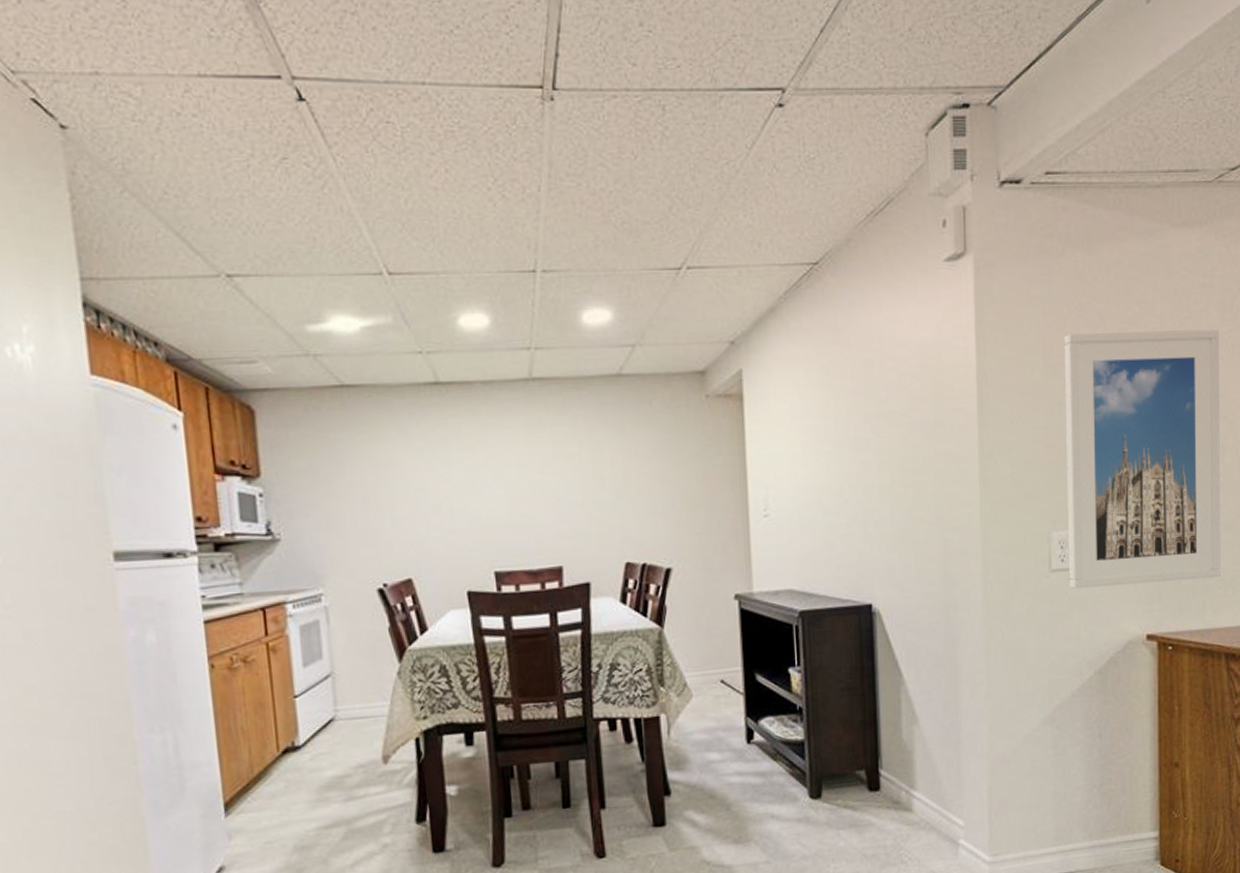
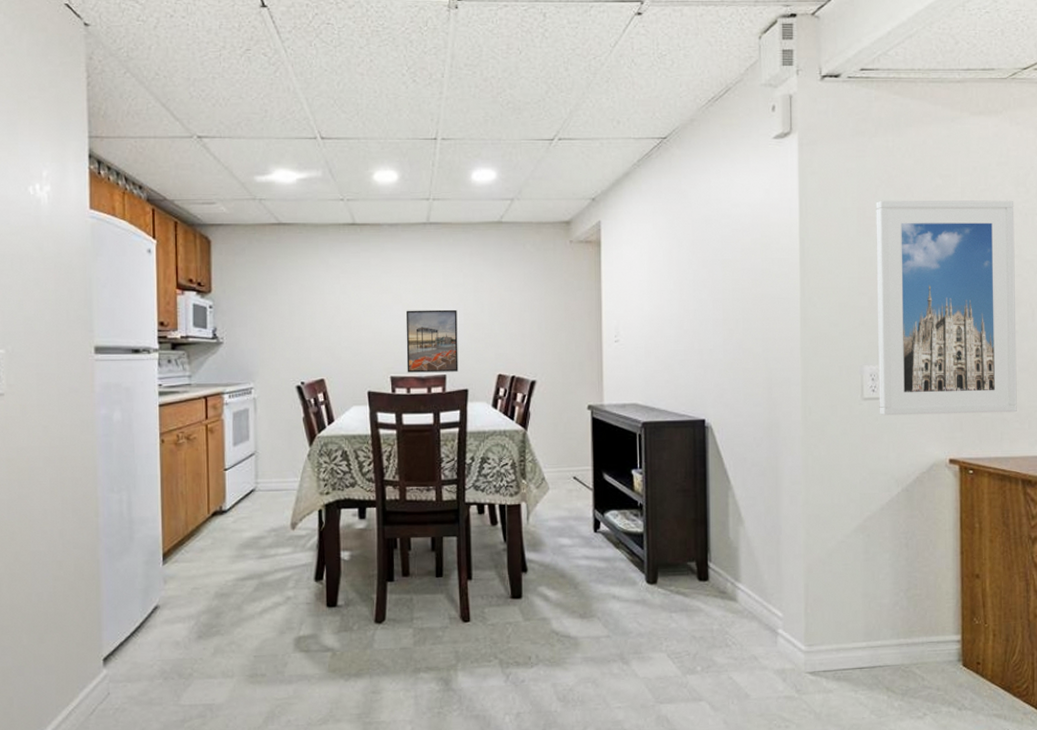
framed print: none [508,485,578,566] -> present [405,309,459,373]

